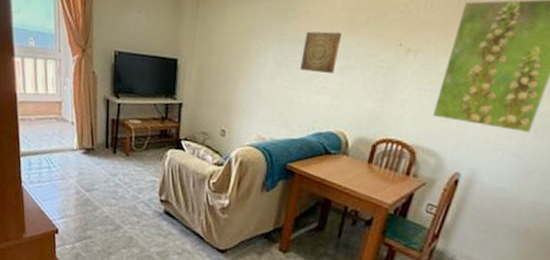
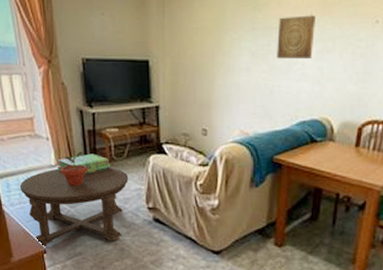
coffee table: none [40,152,145,229] -> present [19,167,129,248]
stack of books: none [78,142,130,162] -> present [56,154,111,175]
potted plant: none [81,133,108,172] -> present [60,146,88,186]

